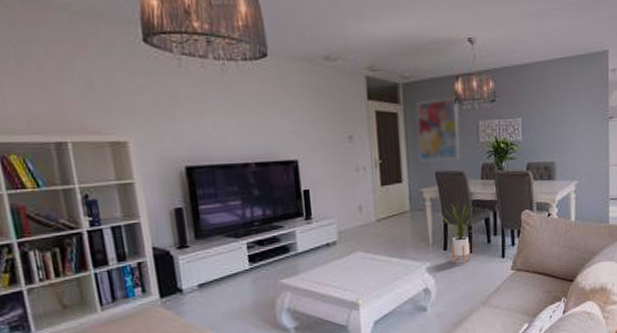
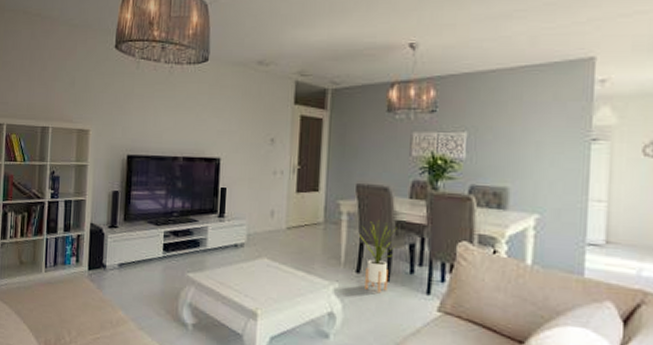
wall art: present [415,96,459,162] -> none [340,104,391,174]

